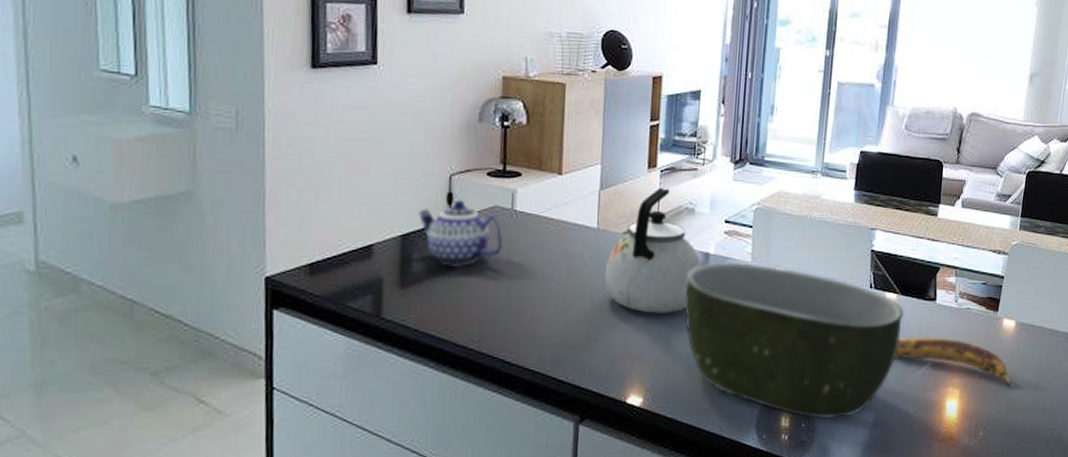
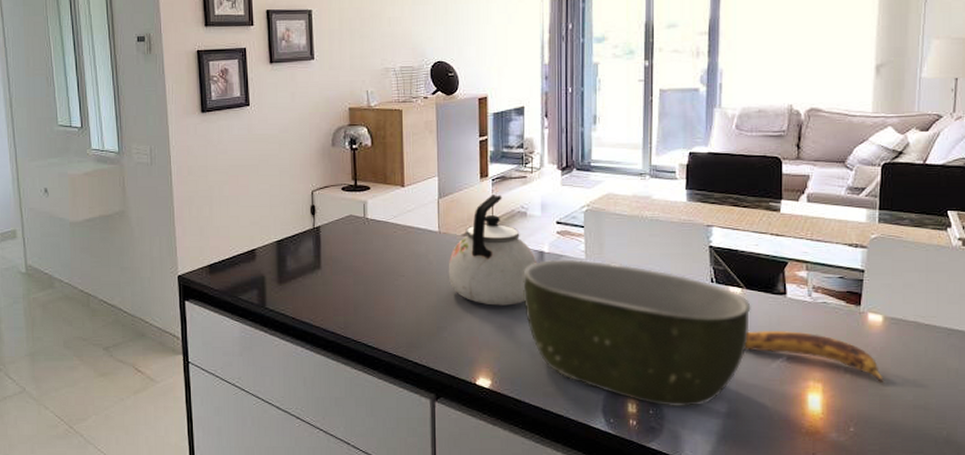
teapot: present [418,200,503,266] -> none [289,211,359,266]

